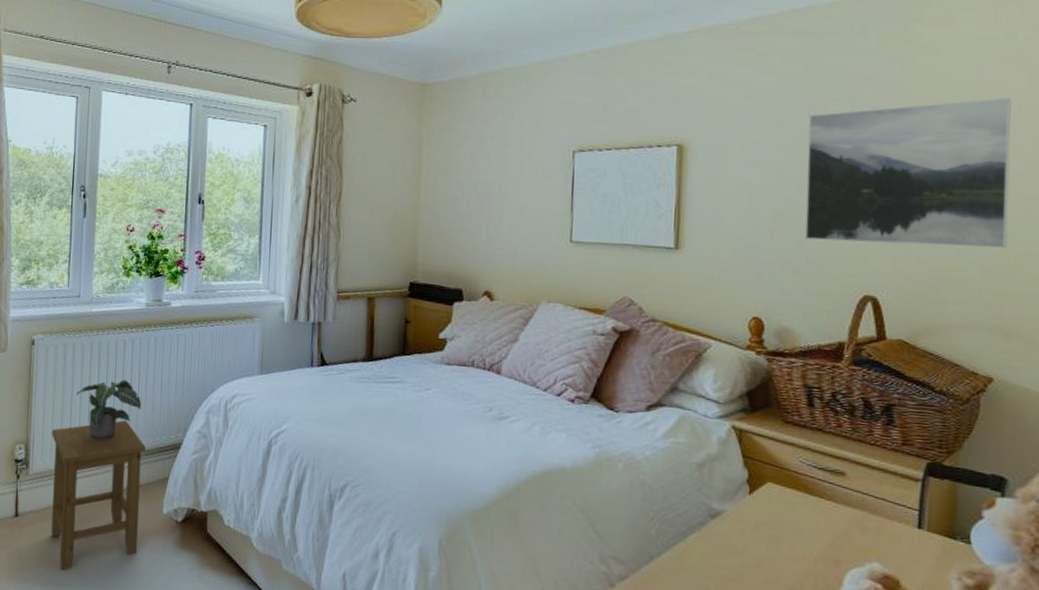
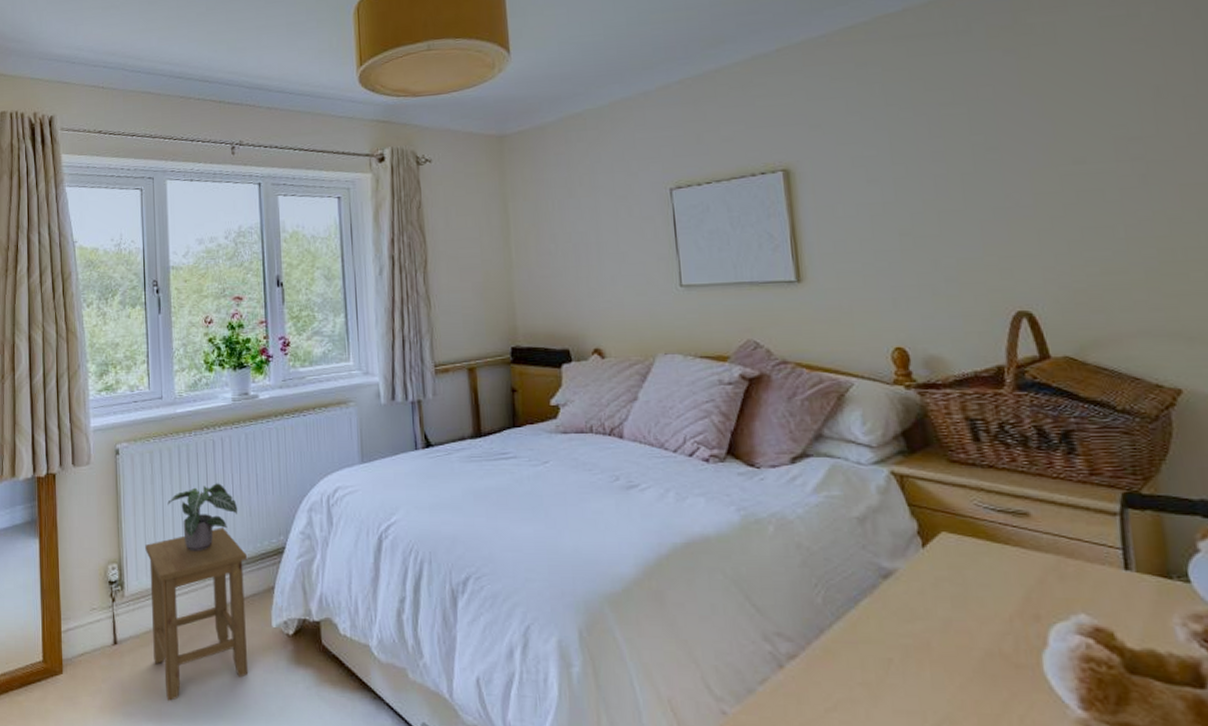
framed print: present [805,98,1012,248] -> none [922,80,1171,257]

